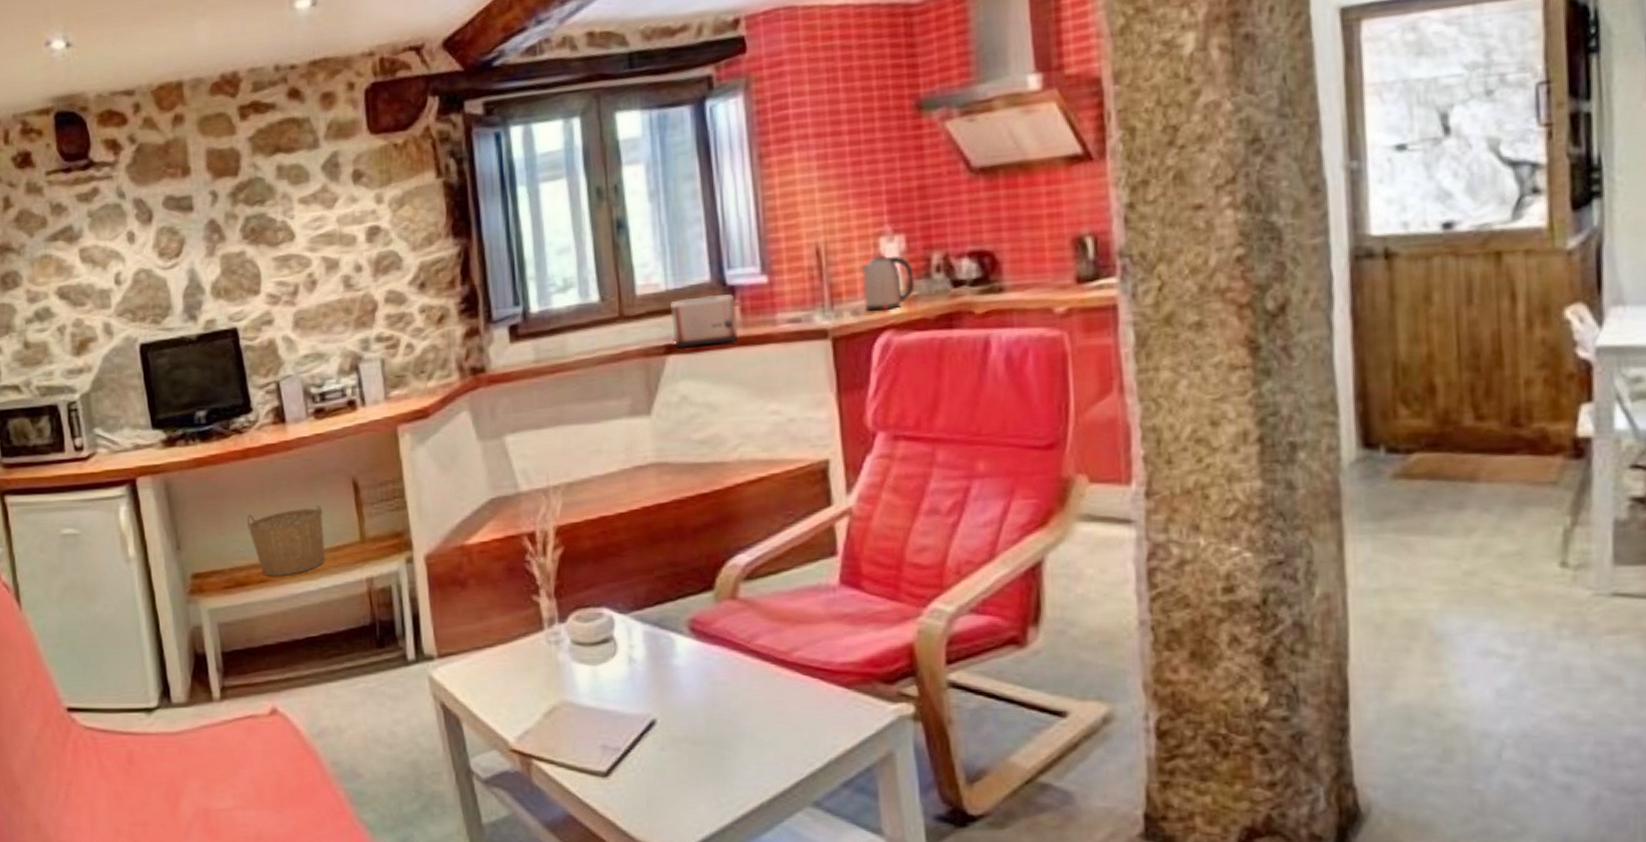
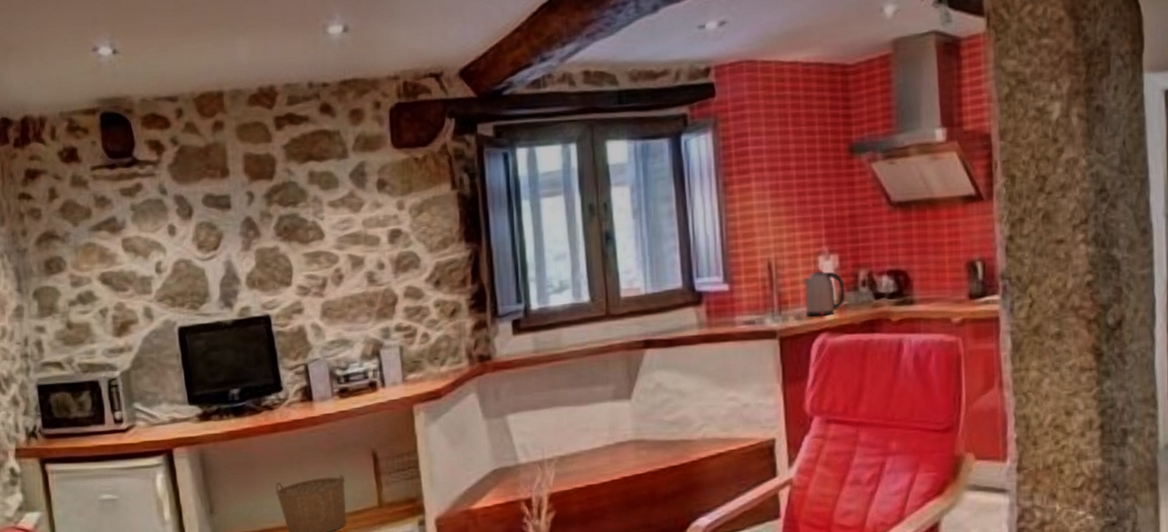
toaster: present [670,294,741,348] -> none [648,299,707,343]

